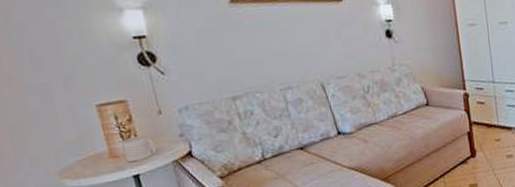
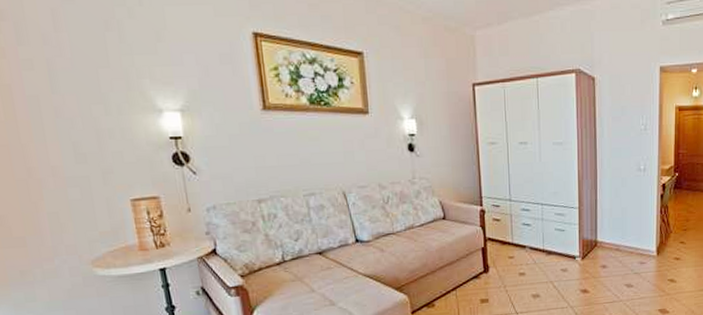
mug: present [120,135,157,163] -> none [150,231,184,256]

